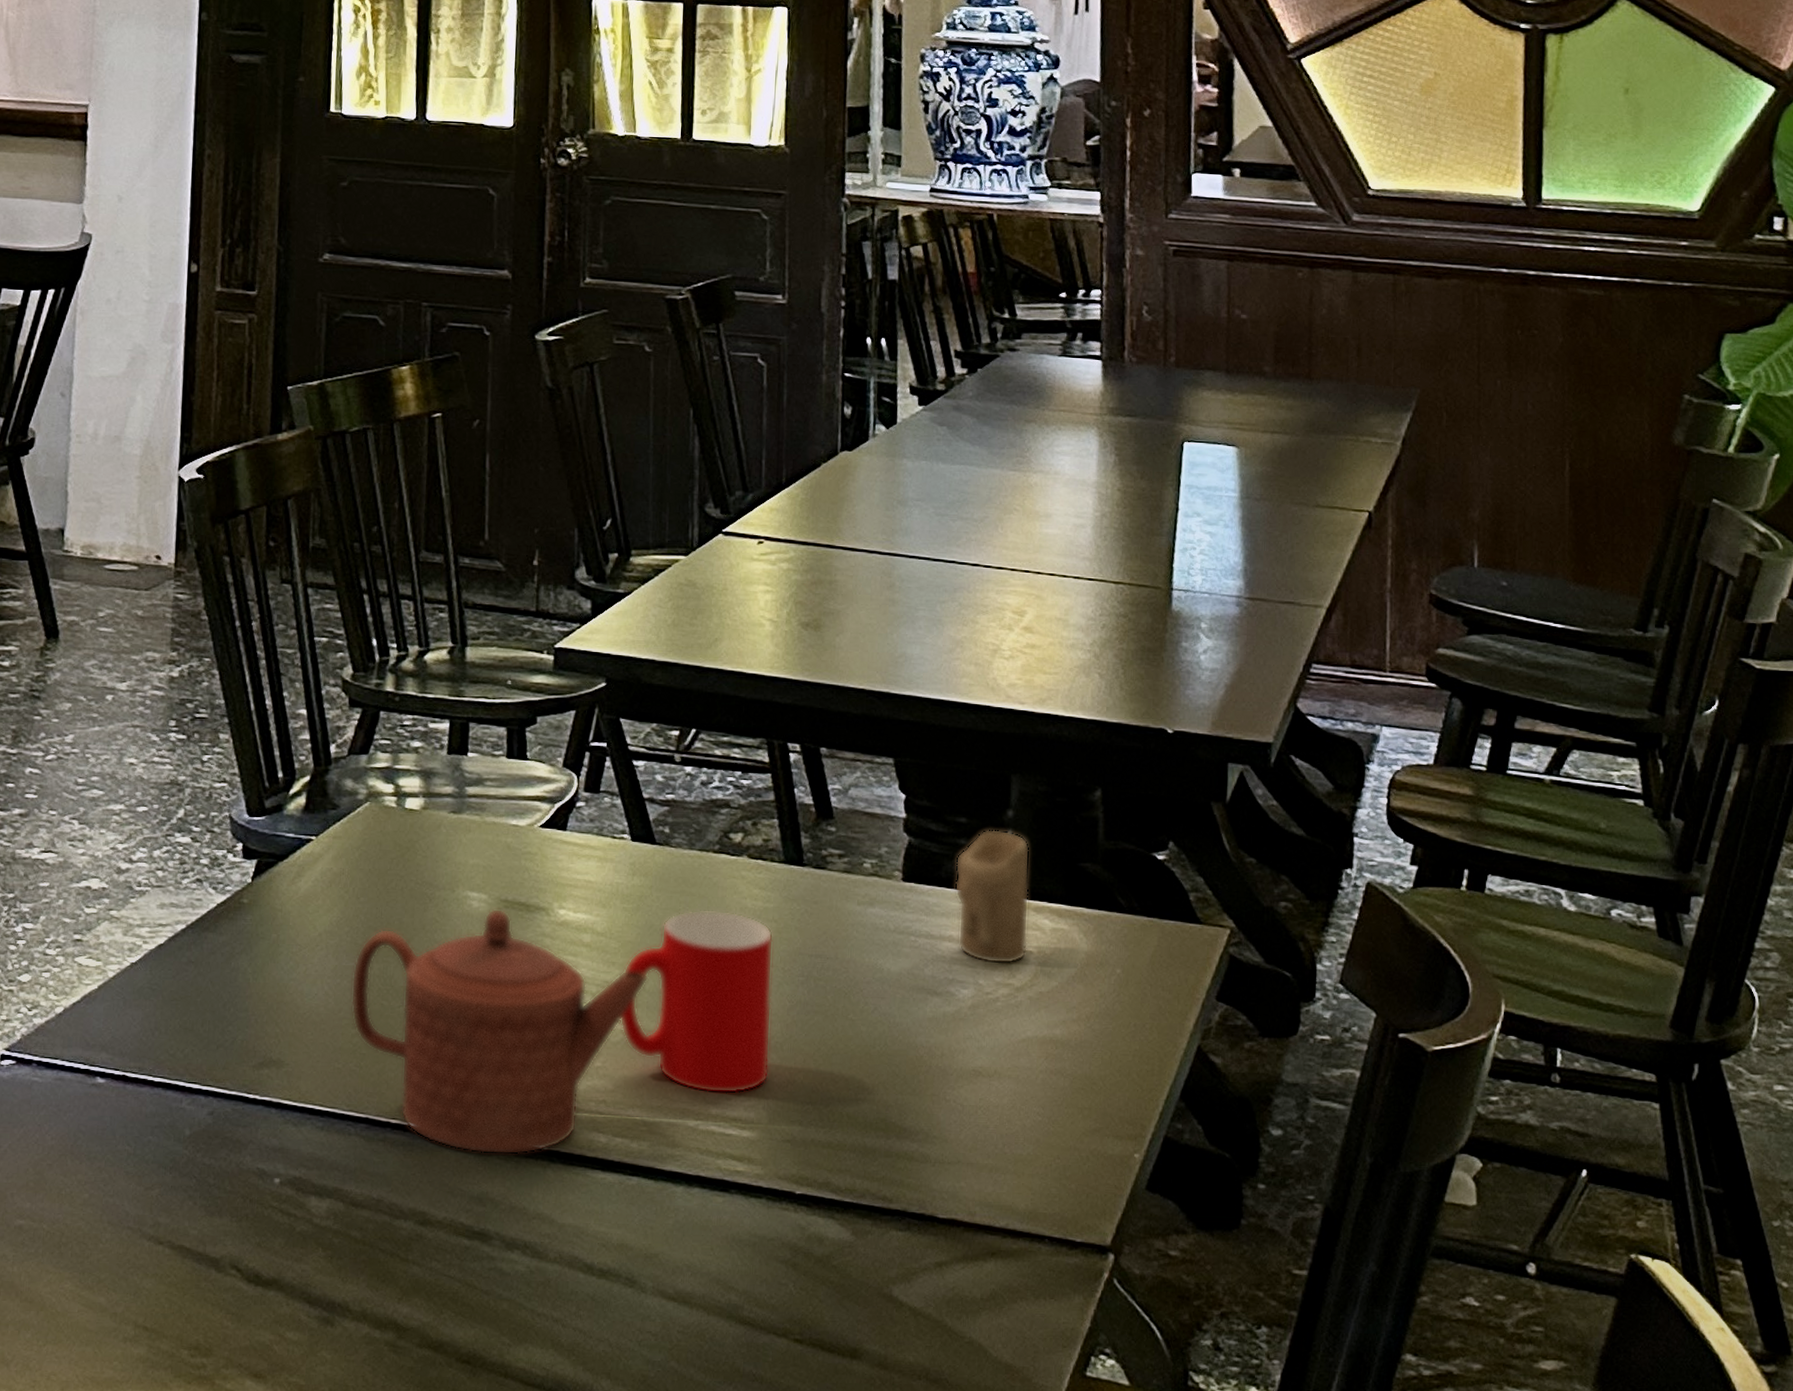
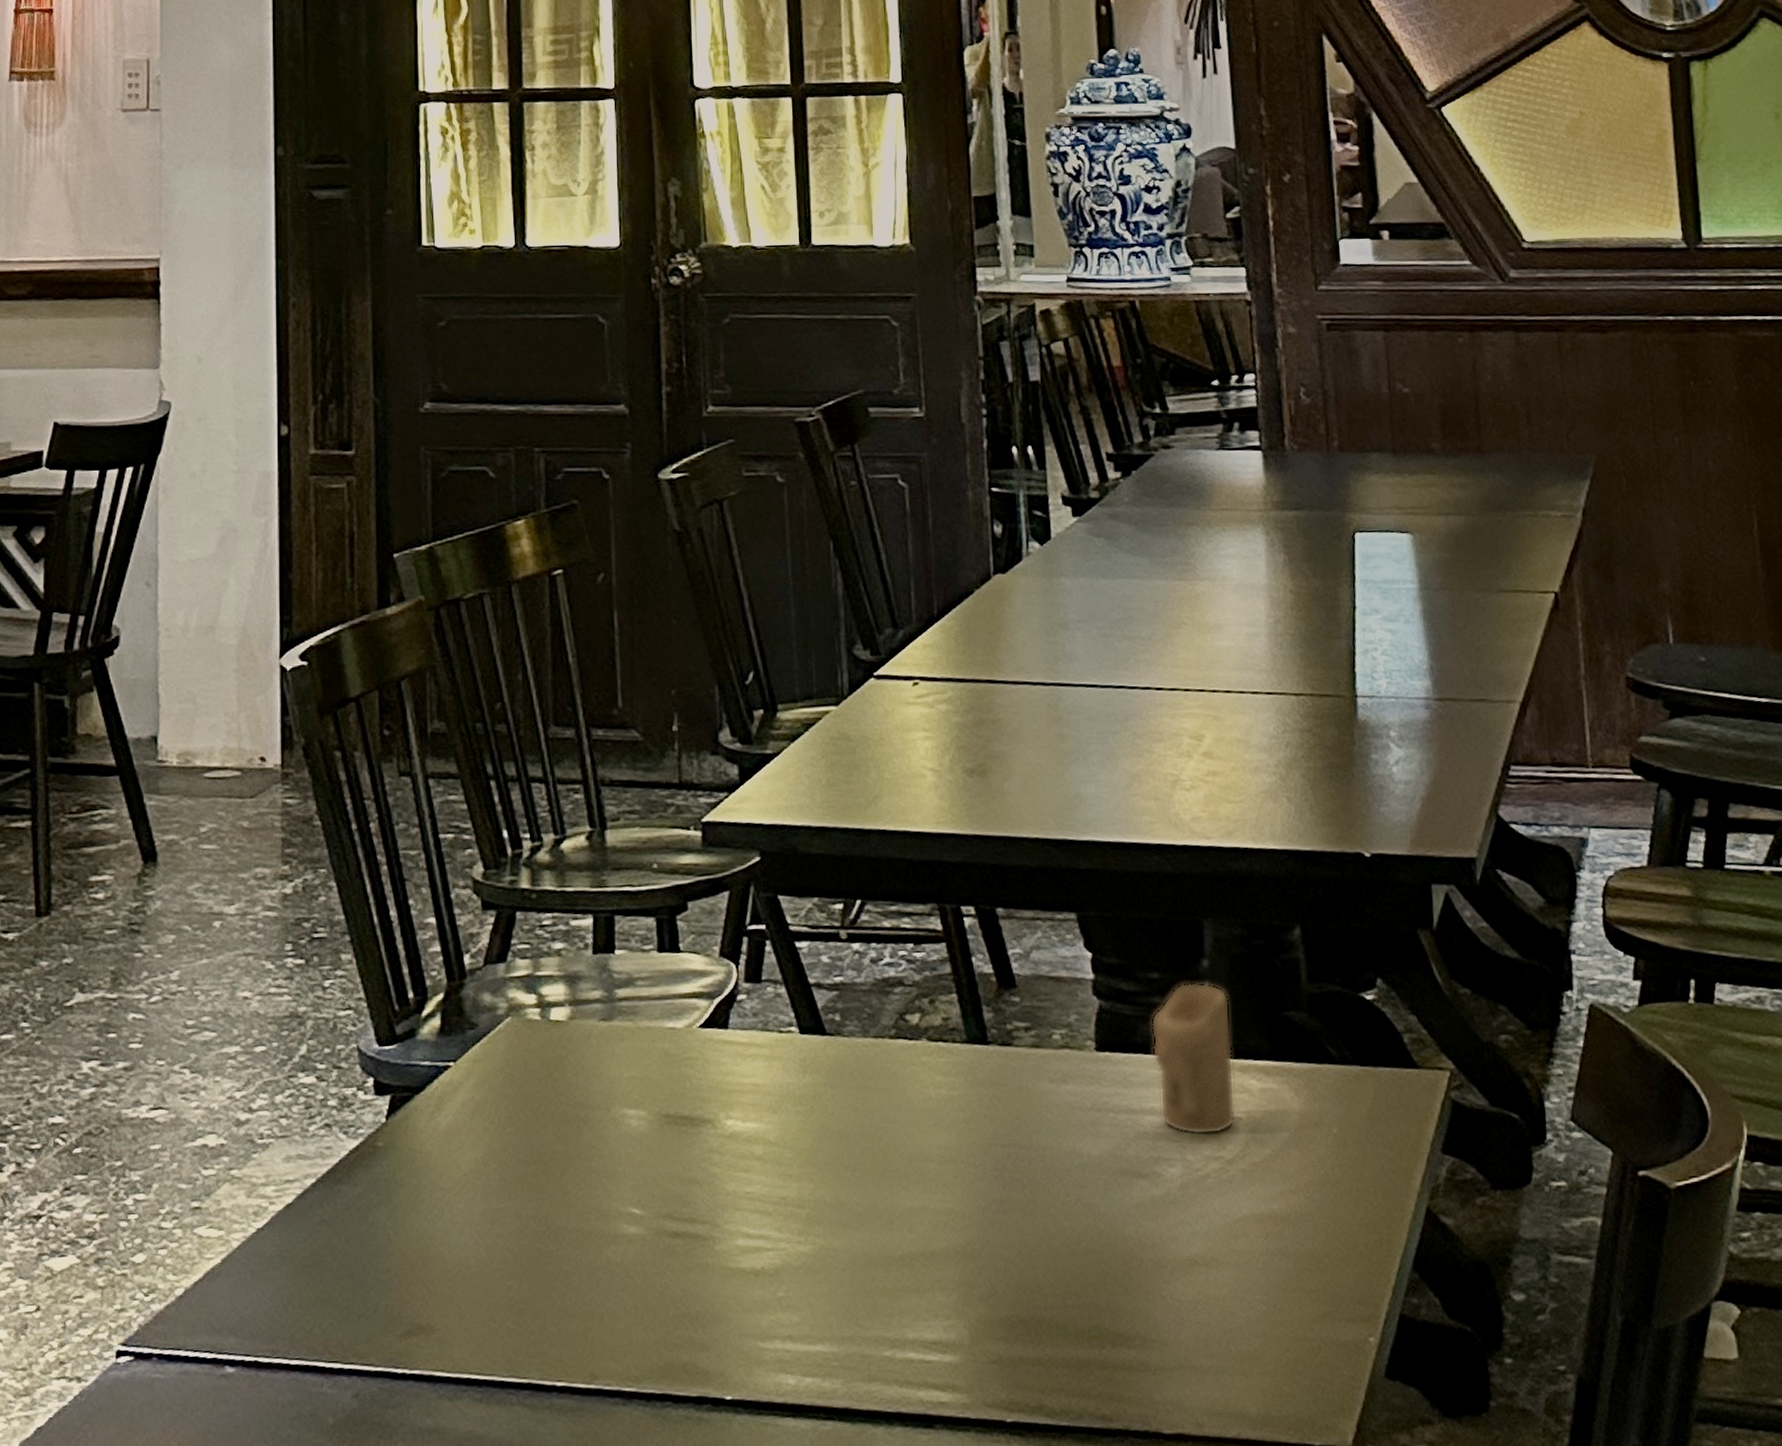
teapot: present [350,908,649,1155] -> none [503,1125,829,1412]
cup: present [620,909,774,1094] -> none [801,1103,968,1316]

